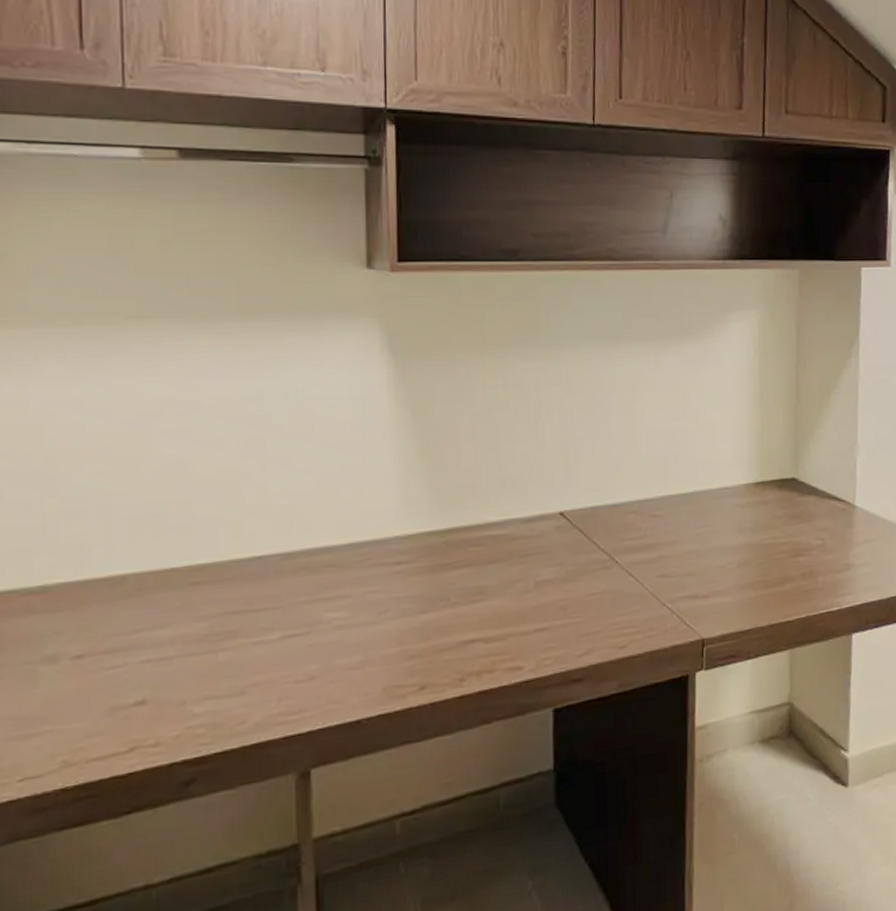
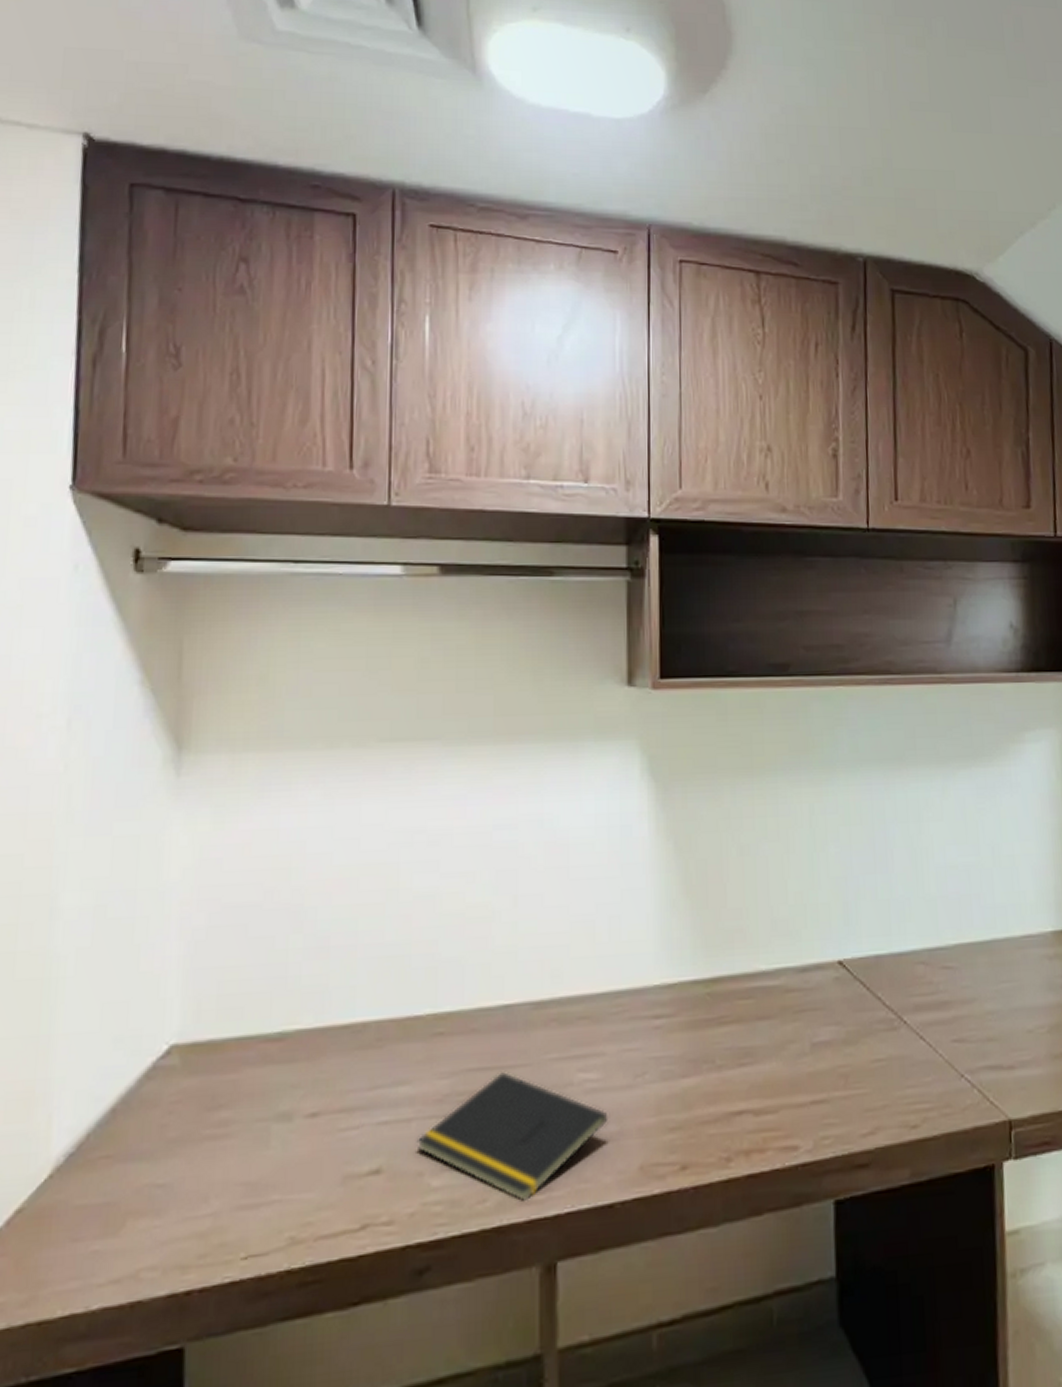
notepad: none [178,614,355,722] -> present [416,1072,608,1202]

